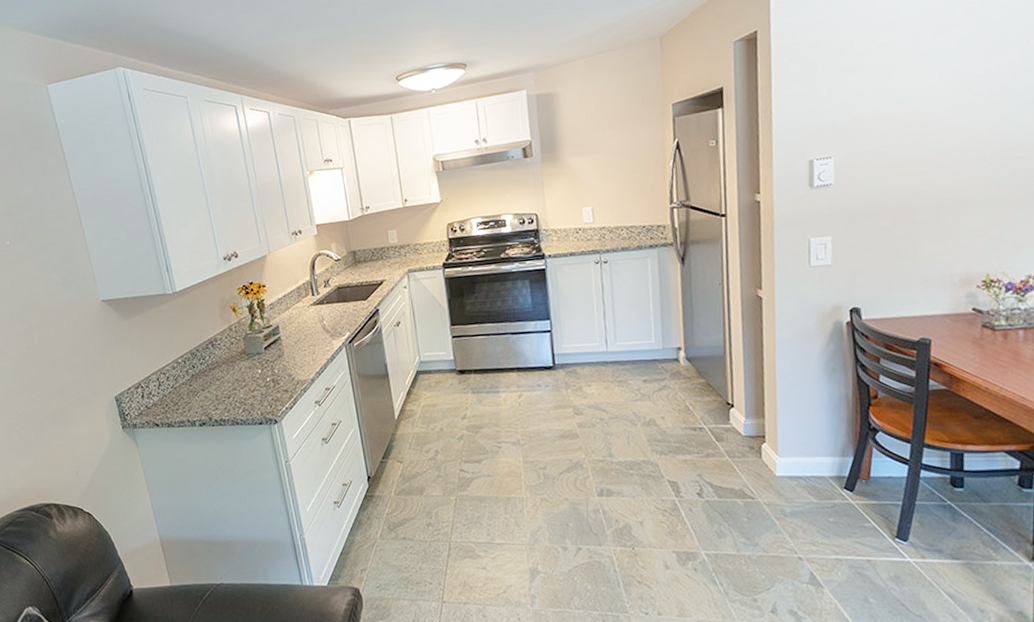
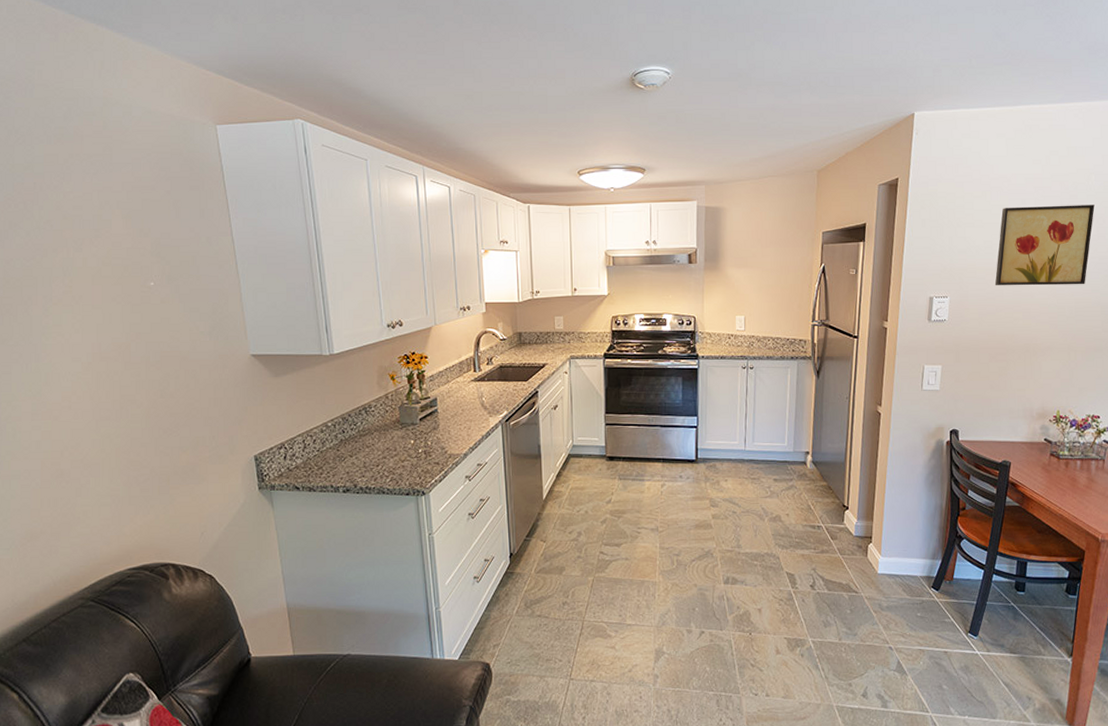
wall art: none [889,25,1014,137] -> present [994,205,1095,286]

